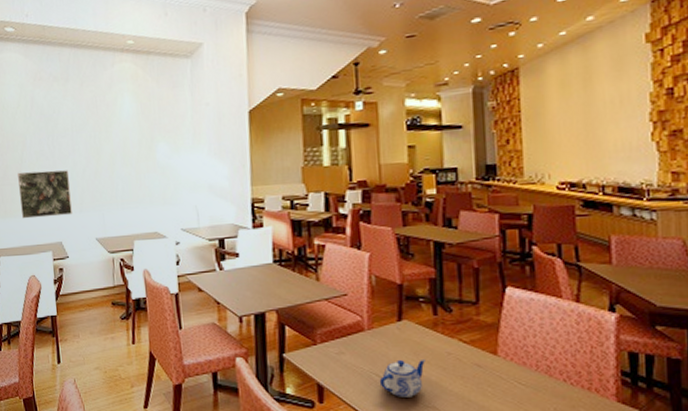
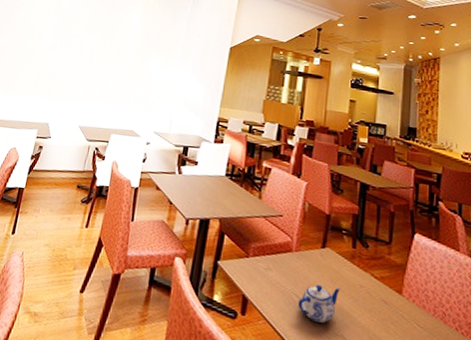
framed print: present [18,170,72,218] -> none [21,57,71,101]

